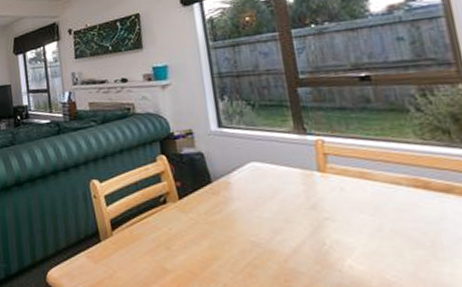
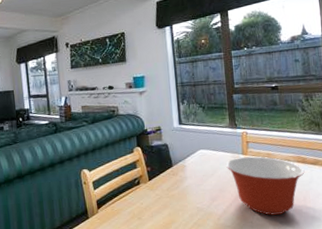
mixing bowl: none [292,175,430,264] -> present [226,156,305,216]

